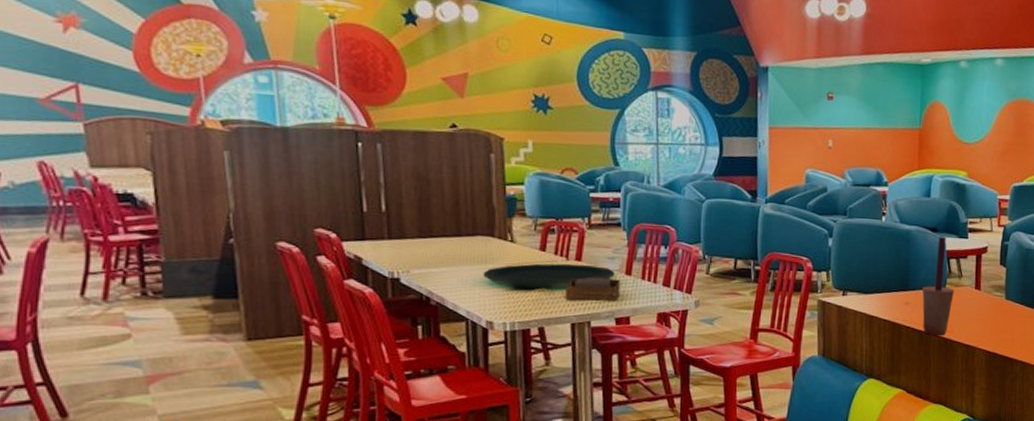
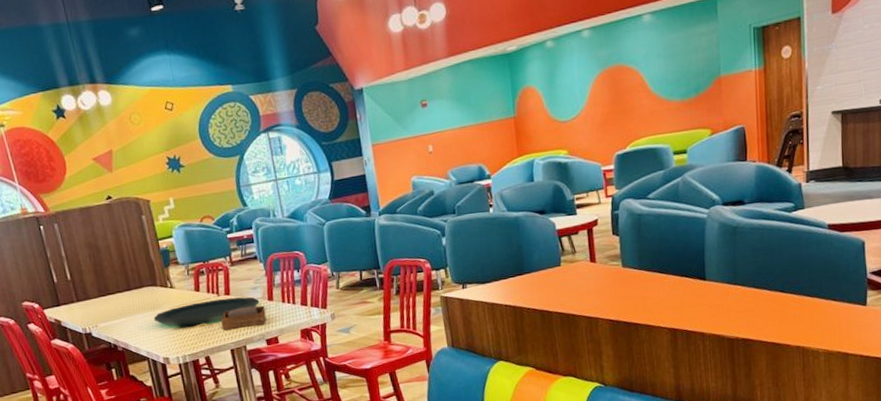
beverage cup: present [921,237,954,336] -> none [537,217,570,314]

